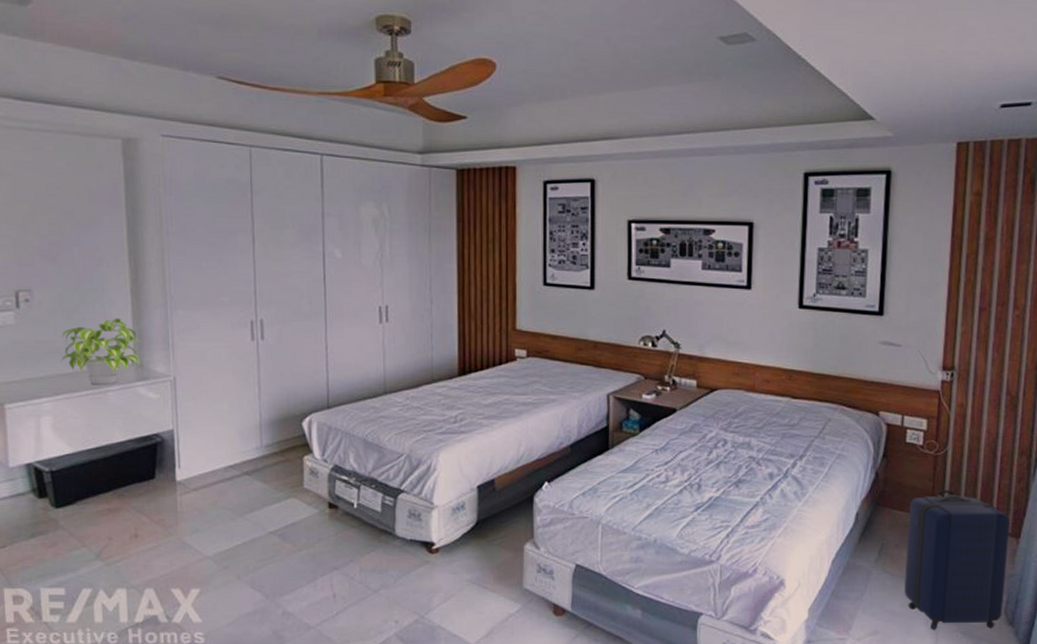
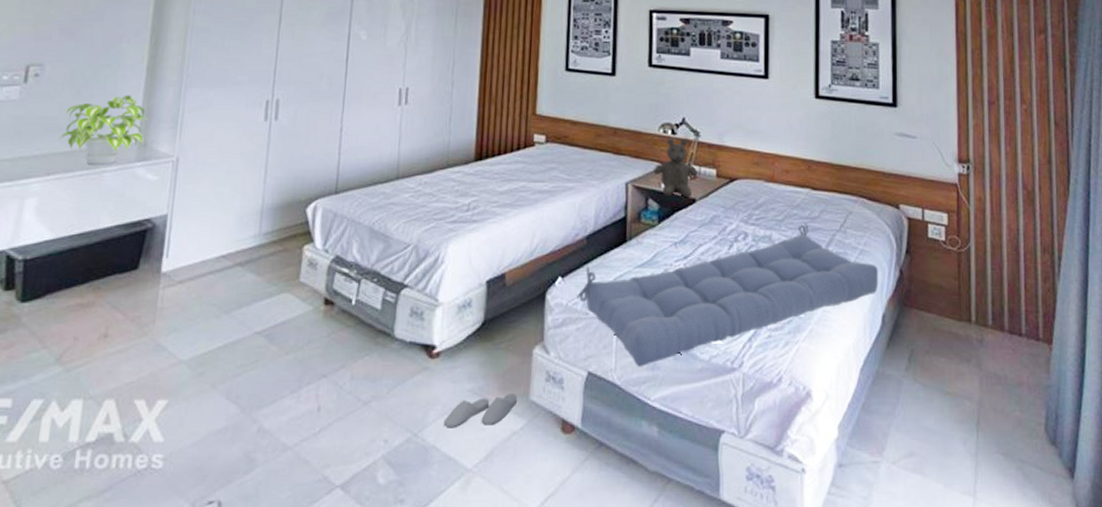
slippers: none [446,583,512,611] -> present [443,394,517,428]
seat cushion: none [563,430,854,560] -> present [577,222,878,367]
teddy bear: none [634,350,677,408] -> present [654,138,697,198]
suitcase: present [904,490,1010,631] -> none [937,289,1043,452]

